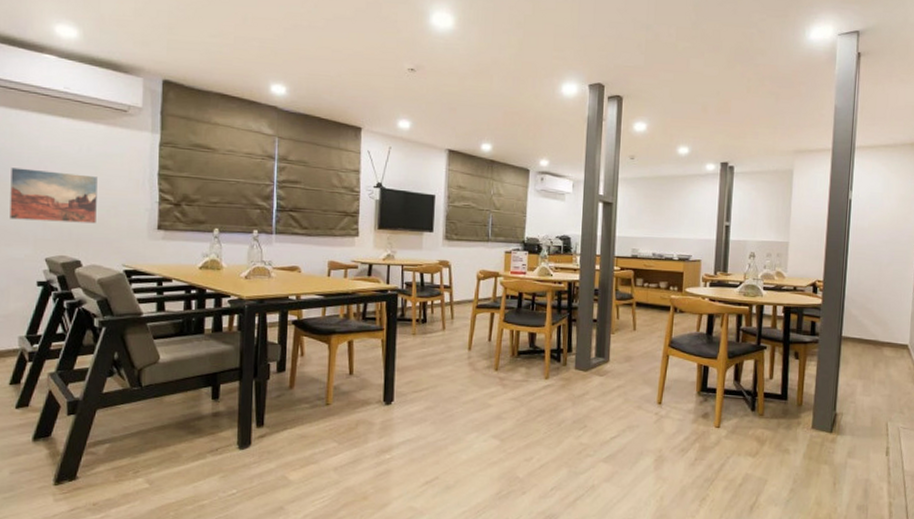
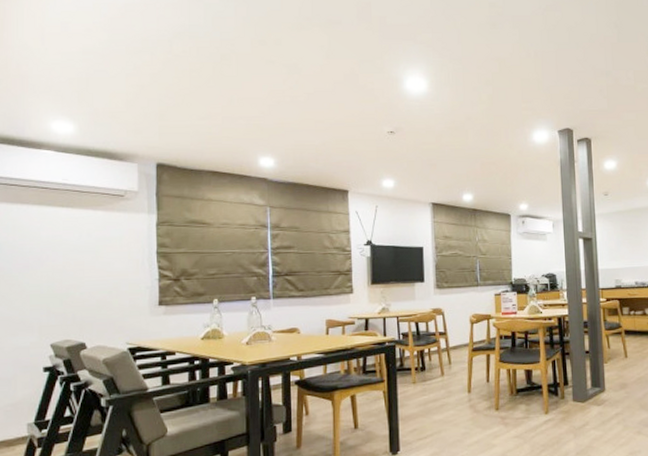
wall art: present [10,167,98,224] -> none [14,259,99,309]

